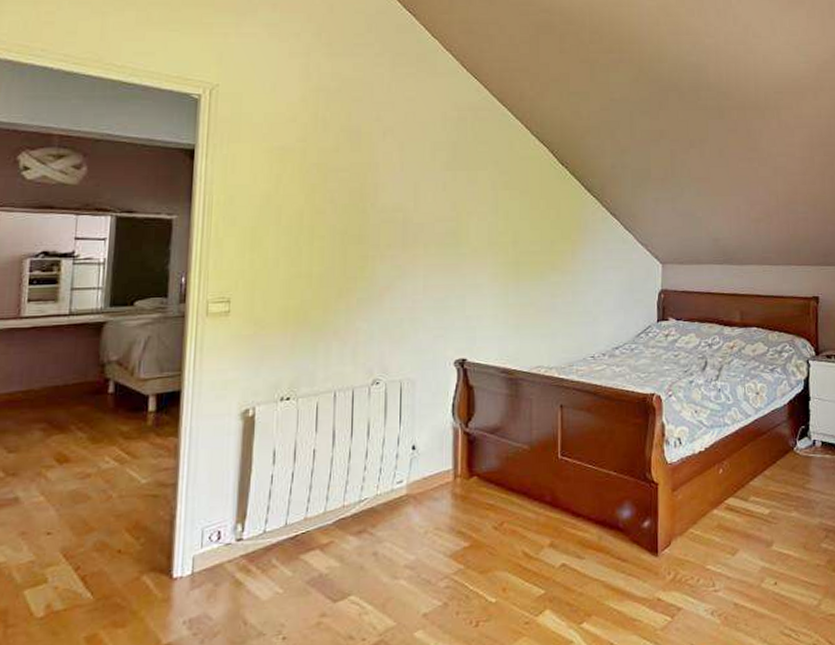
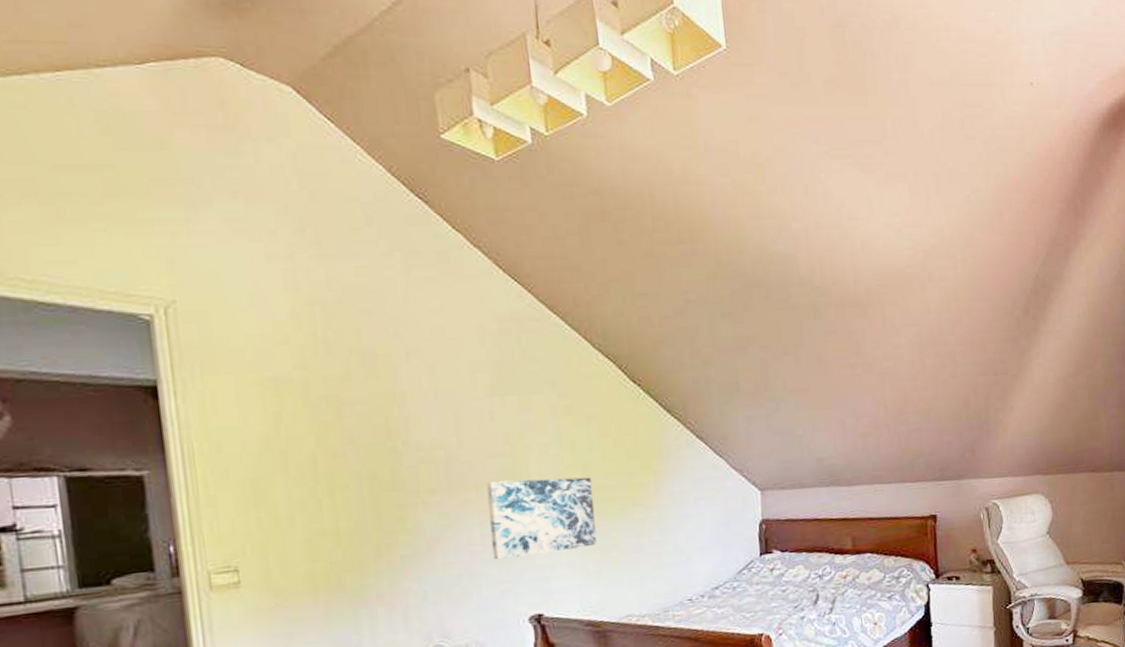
wall art: none [431,241,519,309] -> present [486,477,597,560]

